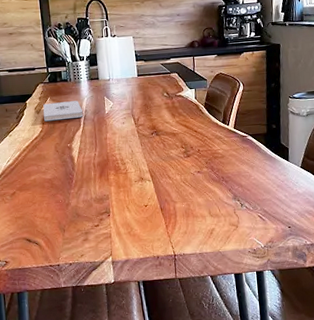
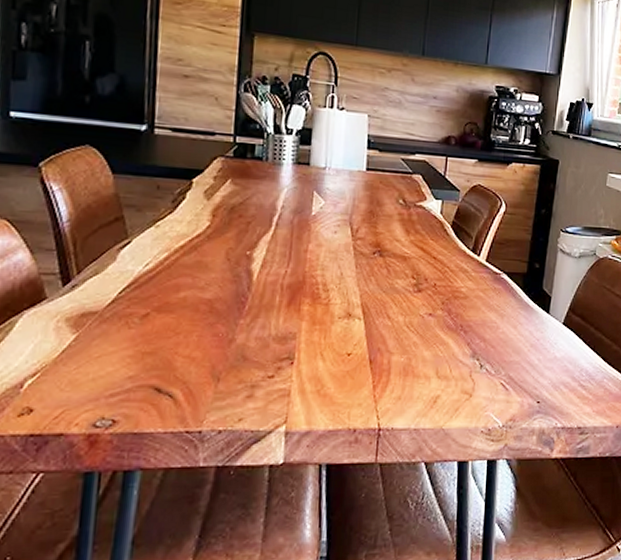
notepad: present [43,100,83,122] -> none [216,187,278,215]

